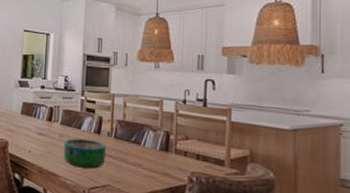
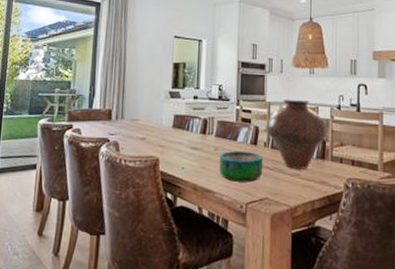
vase: none [109,92,172,160] -> present [266,100,327,169]

